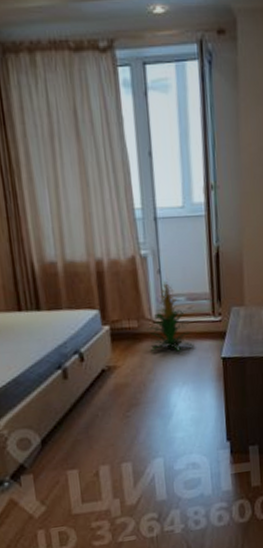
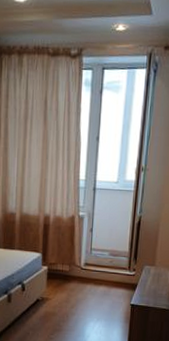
indoor plant: present [147,281,195,352] -> none [75,238,111,294]

